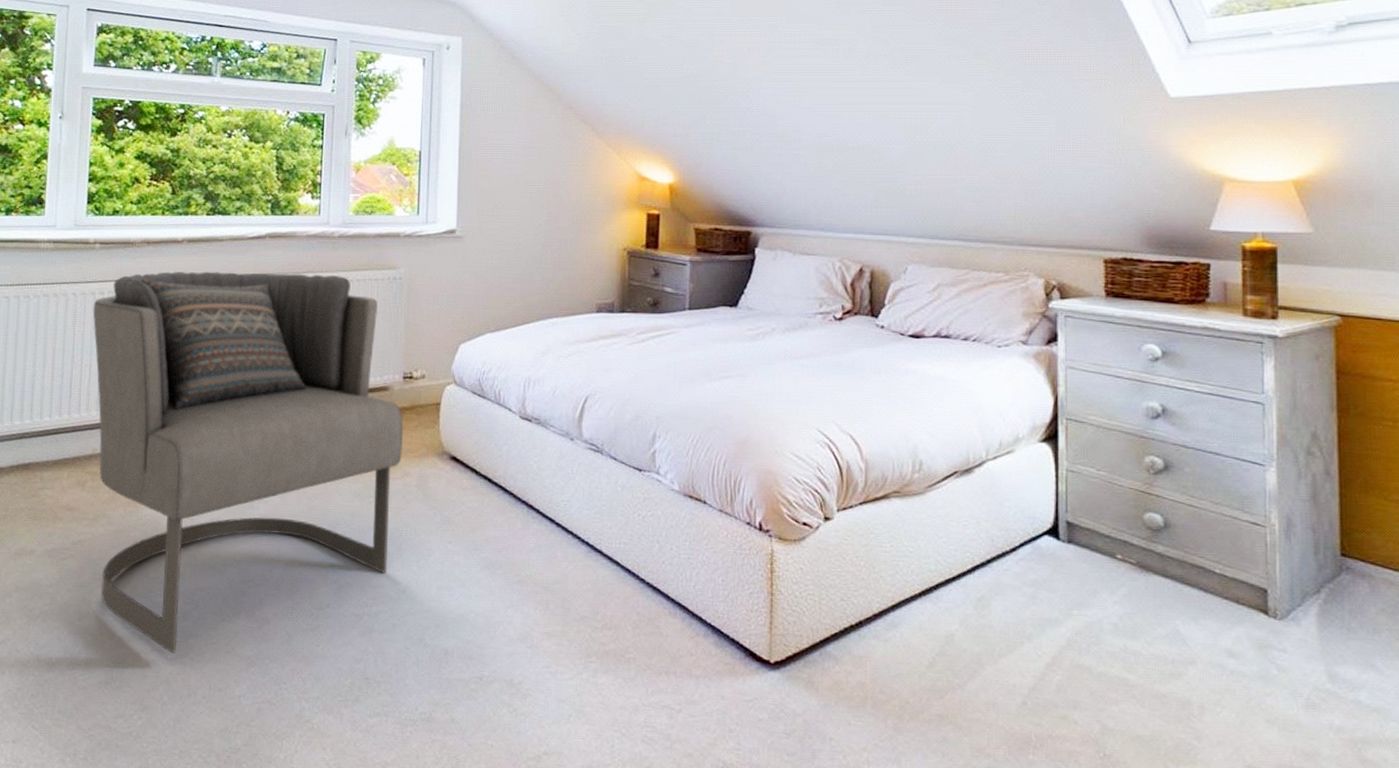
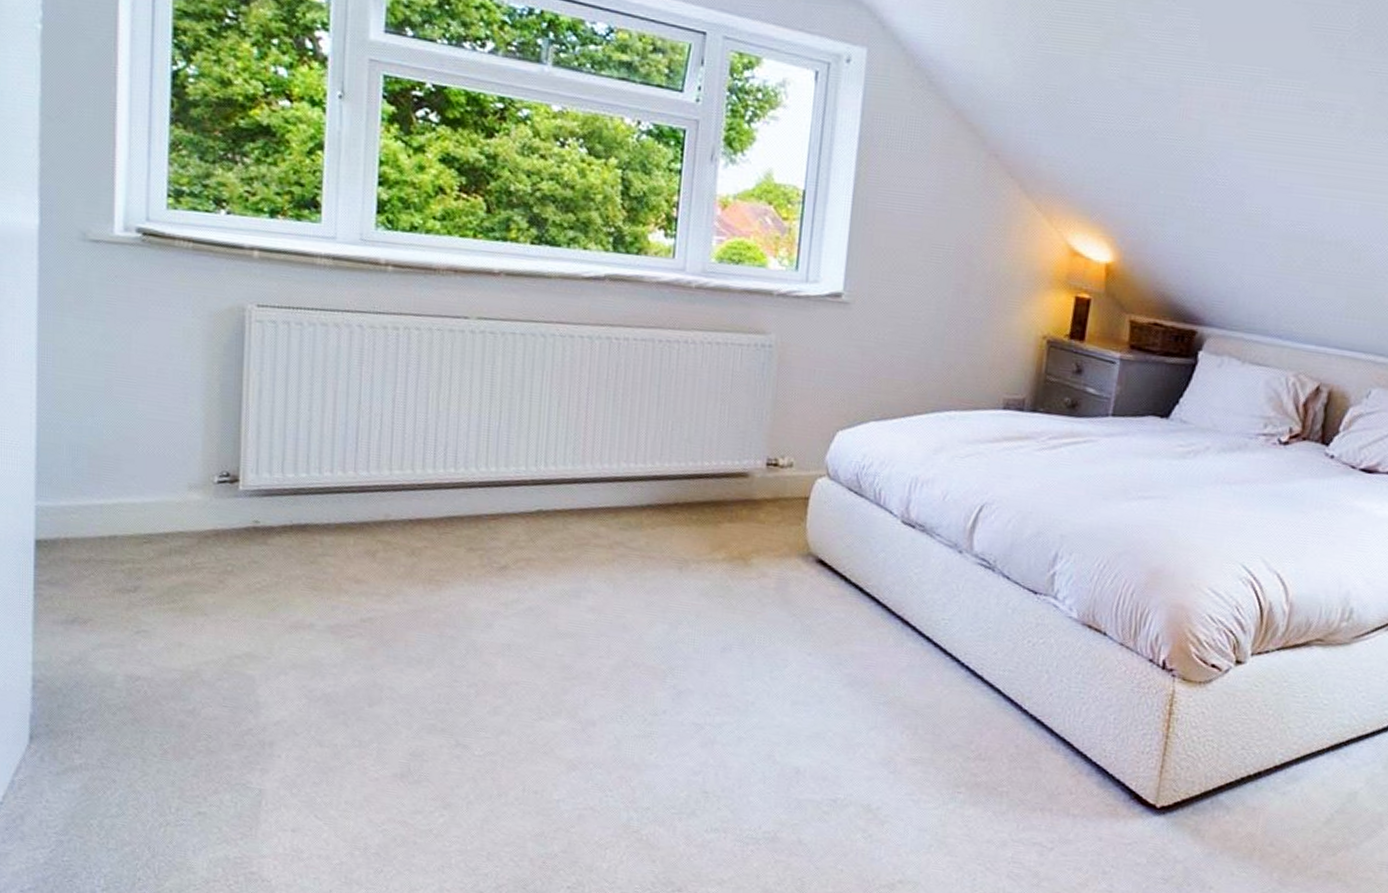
armchair: present [92,271,404,654] -> none [384,309,764,750]

